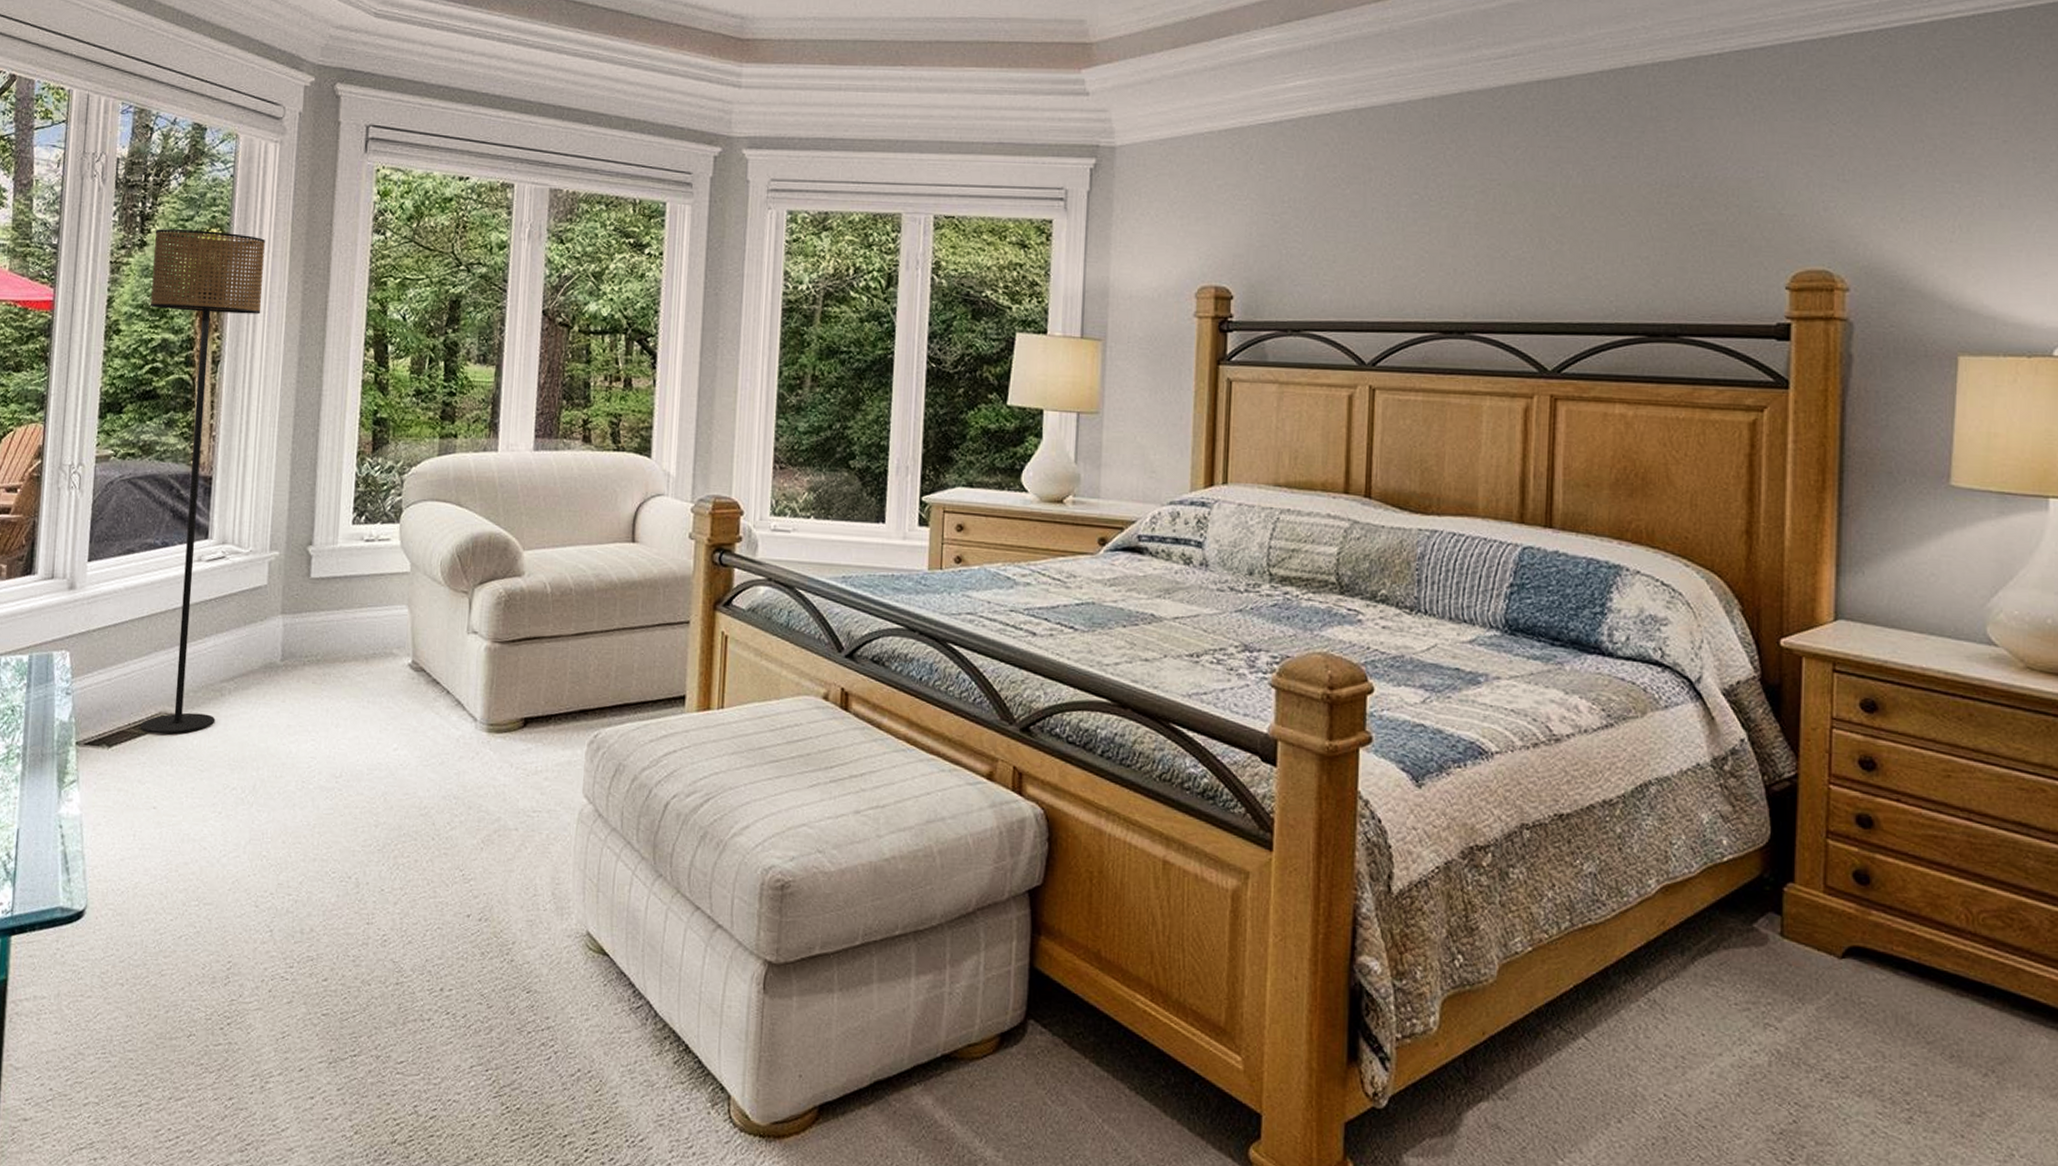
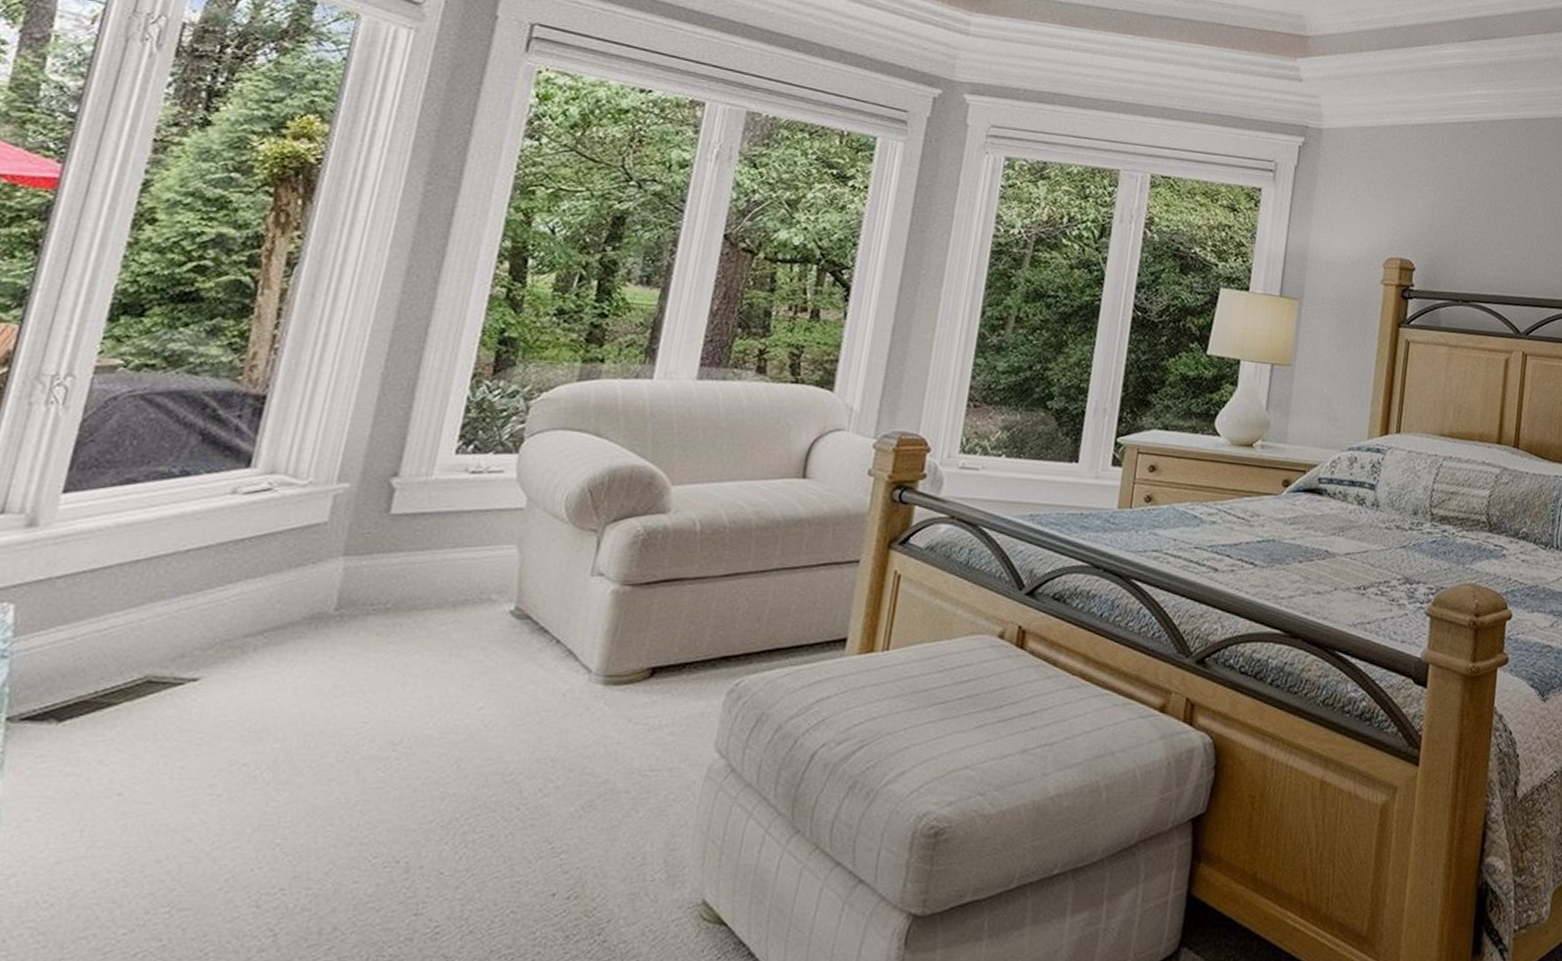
floor lamp: present [140,228,266,734] -> none [112,108,381,703]

